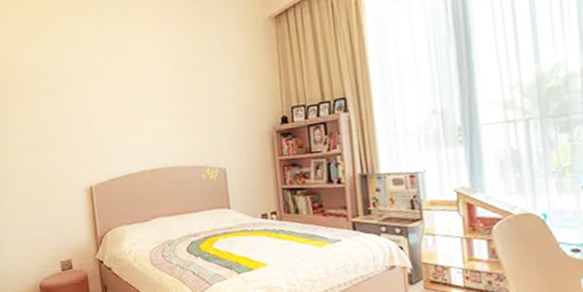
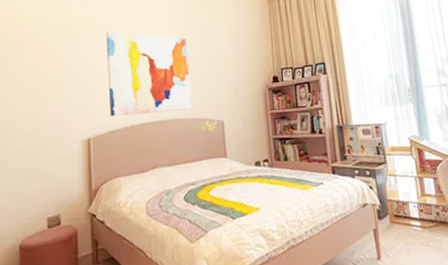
wall art: none [99,73,191,165] -> present [106,31,192,117]

